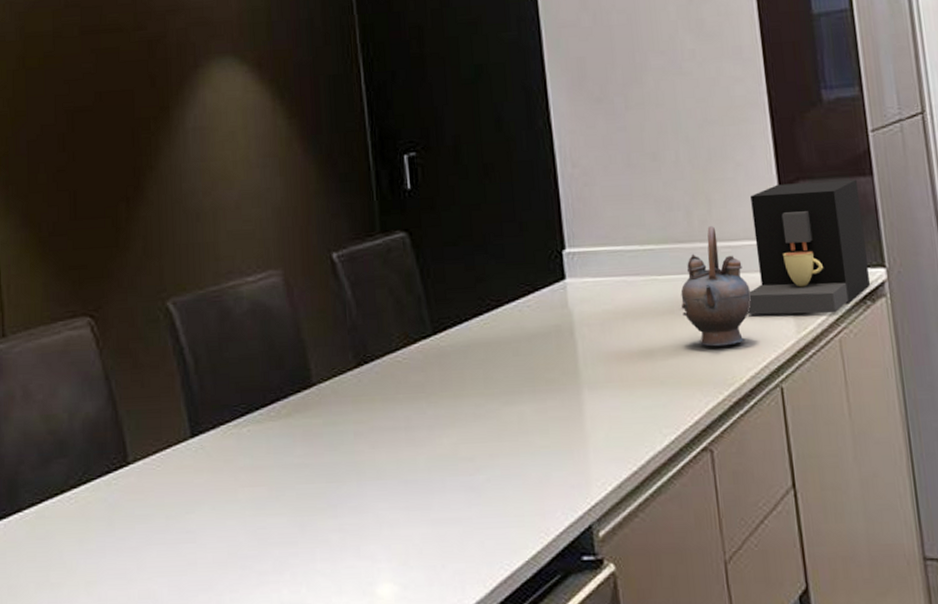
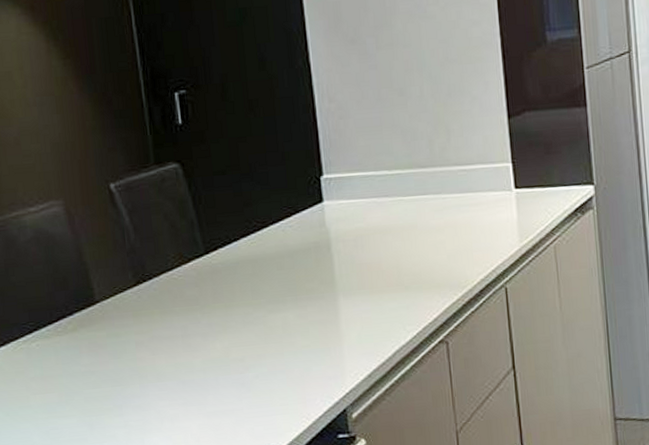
teapot: present [680,226,751,347] -> none [423,152,483,256]
coffee maker: present [747,179,871,315] -> none [479,110,581,228]

